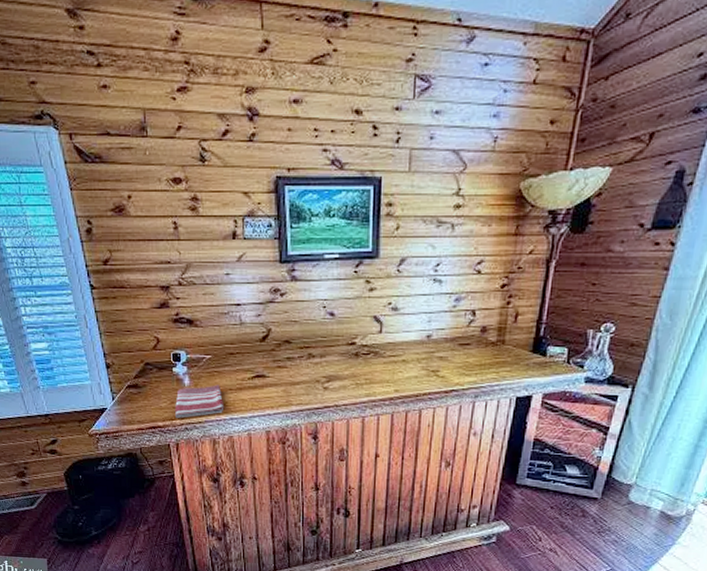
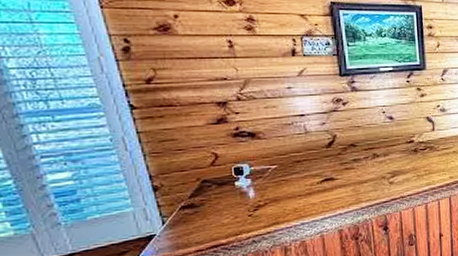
dish towel: present [175,385,223,418] -> none [239,192,293,233]

